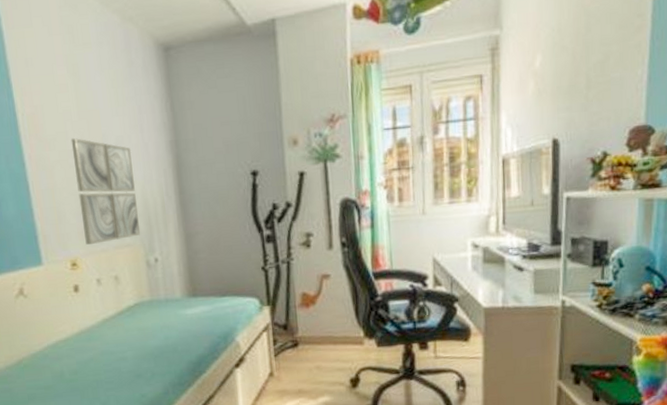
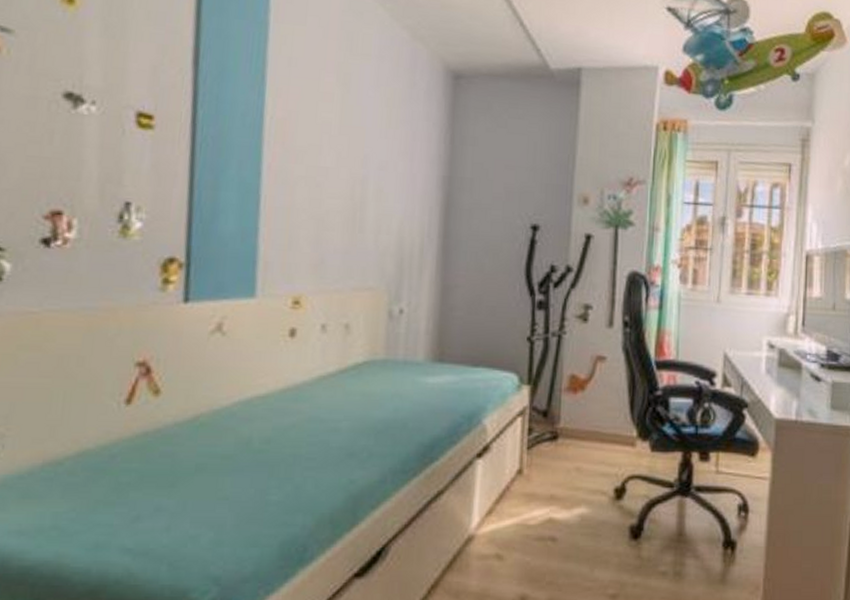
wall art: present [71,137,141,245] -> none [317,153,396,281]

